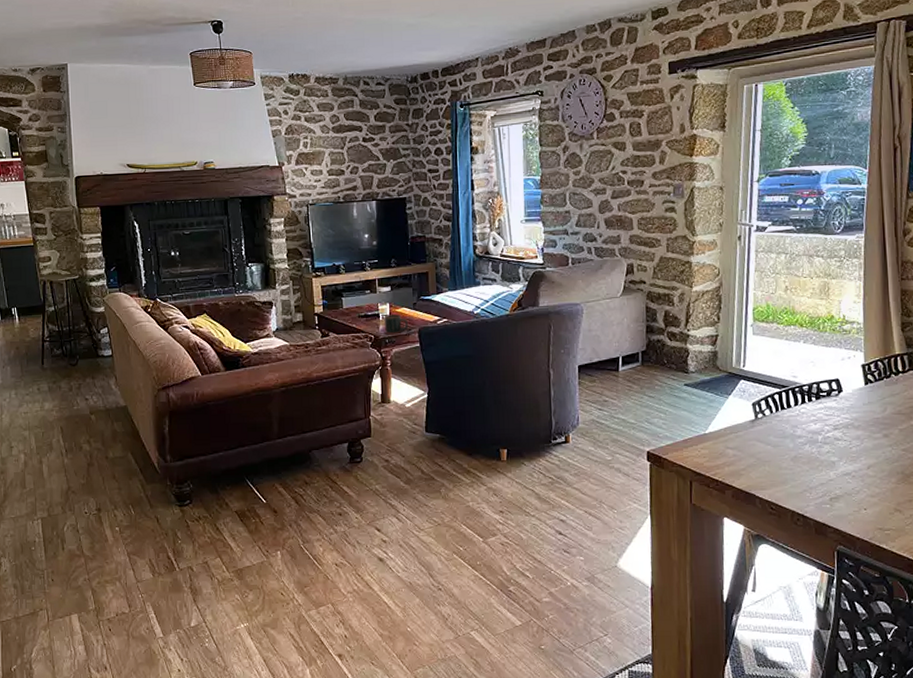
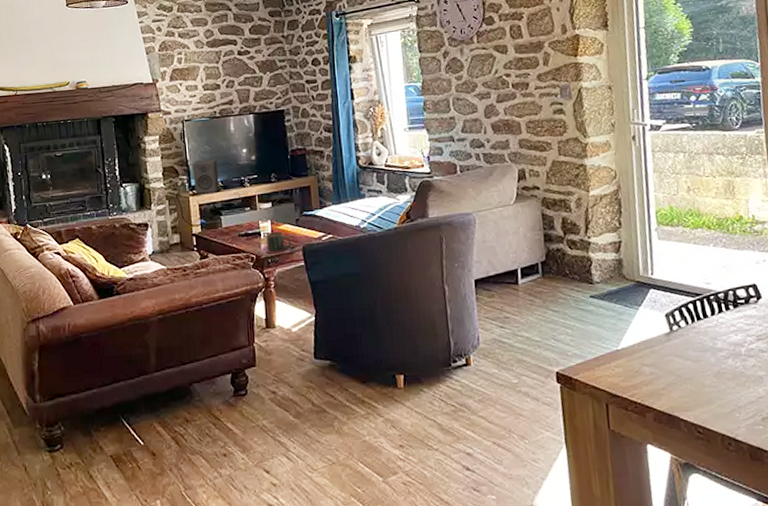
speaker: none [316,243,342,277] -> present [192,159,220,194]

